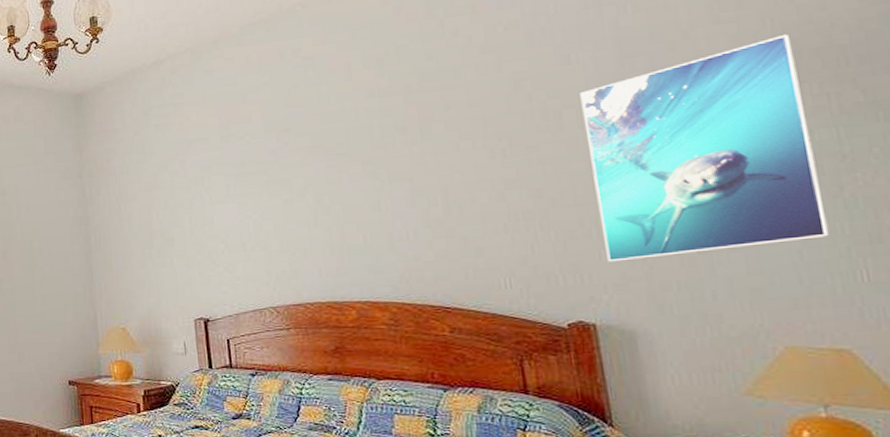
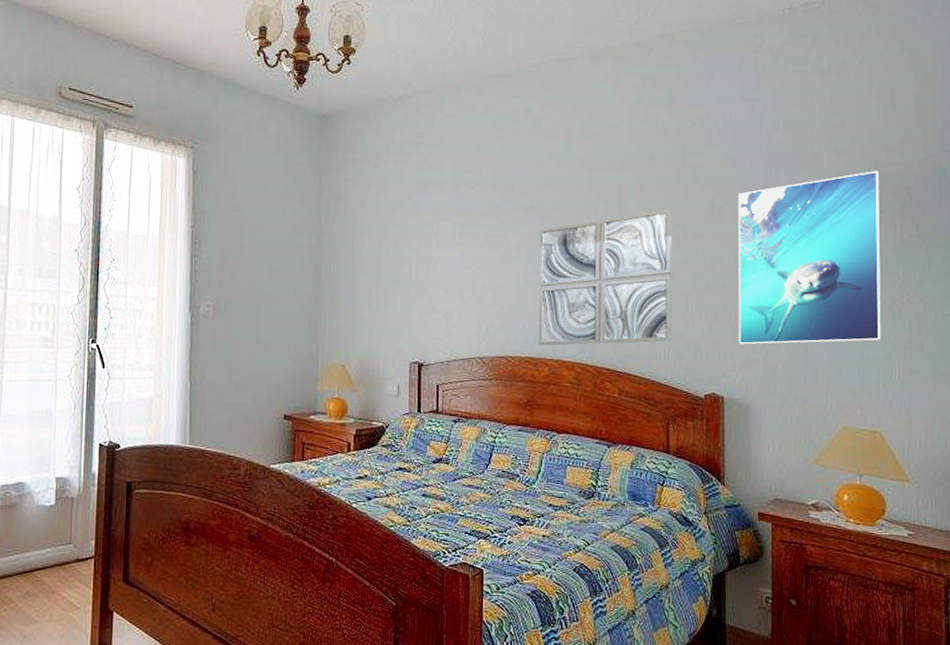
wall art: none [327,124,513,289] -> present [538,209,673,346]

